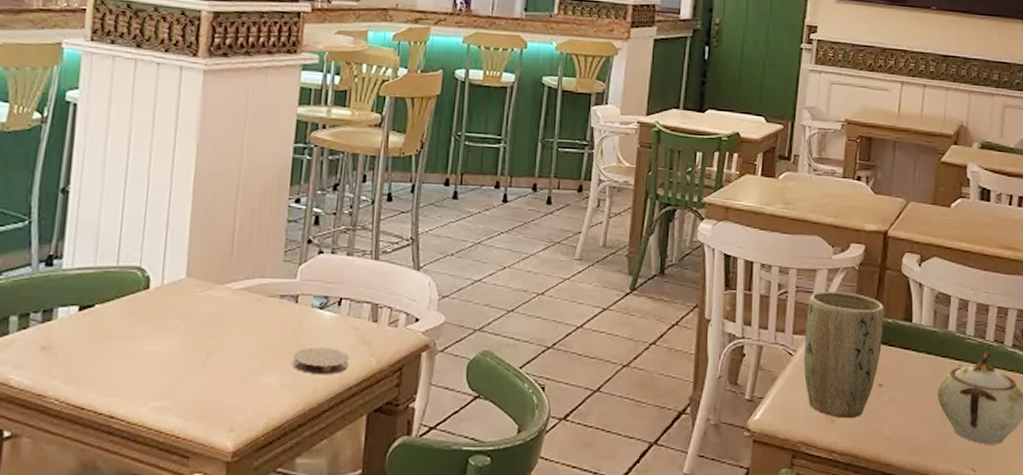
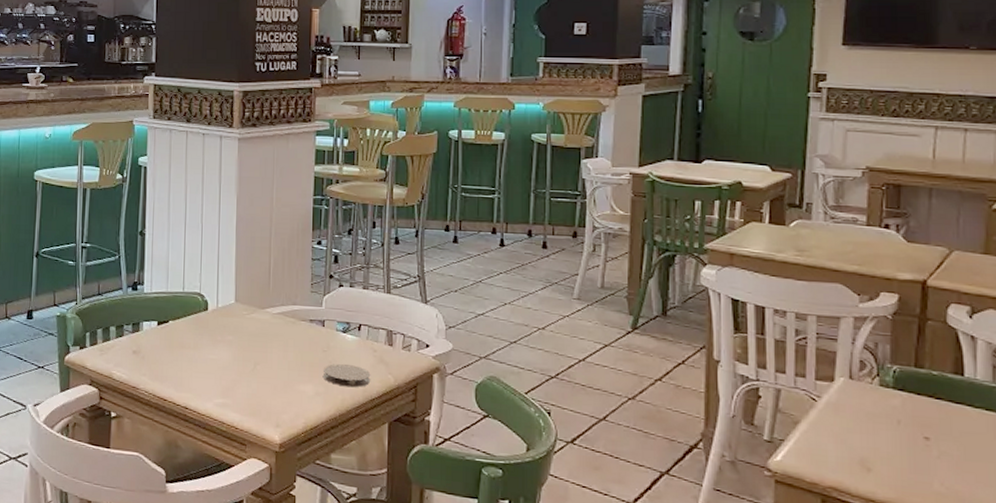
plant pot: present [803,290,885,419] -> none [829,338,928,470]

